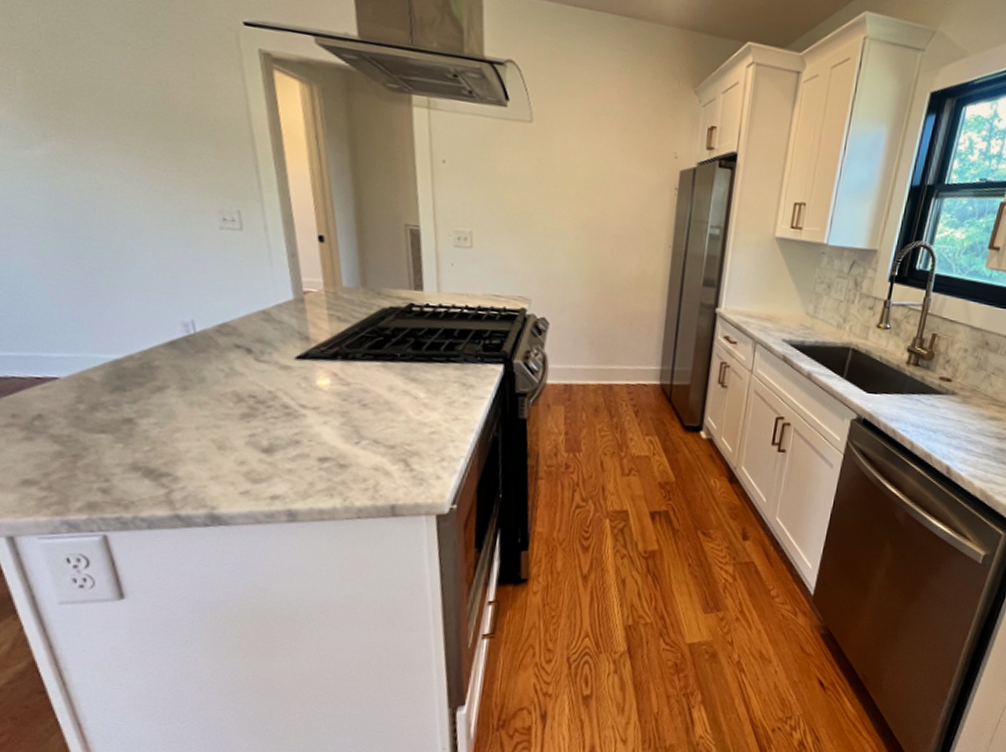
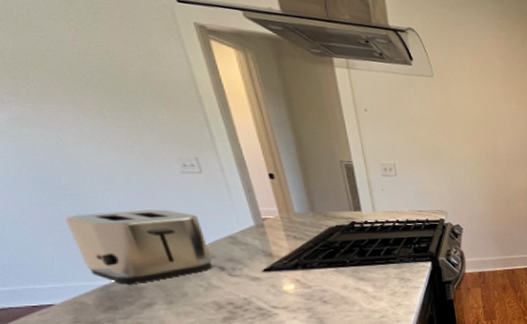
toaster: none [87,270,239,362] -> present [66,209,212,285]

